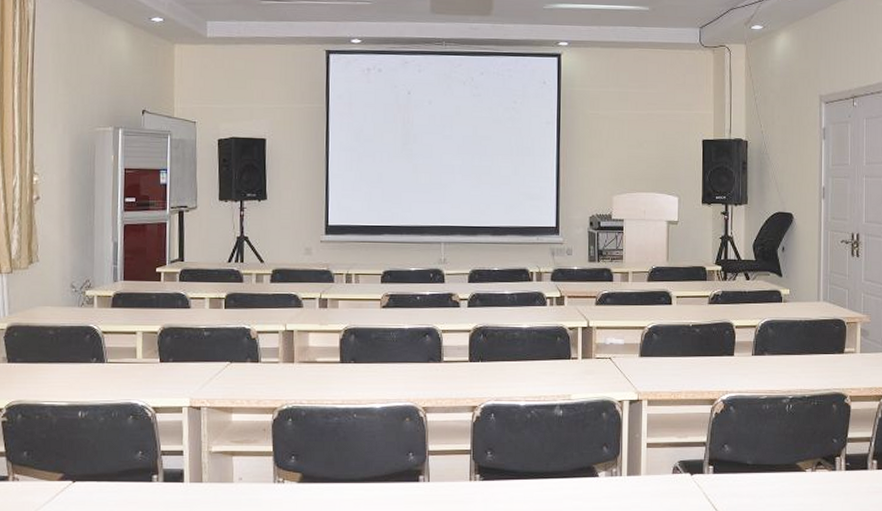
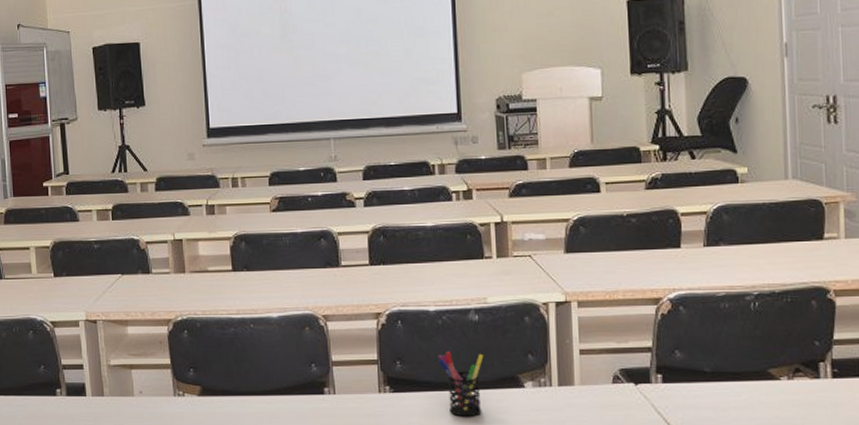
pen holder: none [524,442,565,503] -> present [438,351,484,417]

